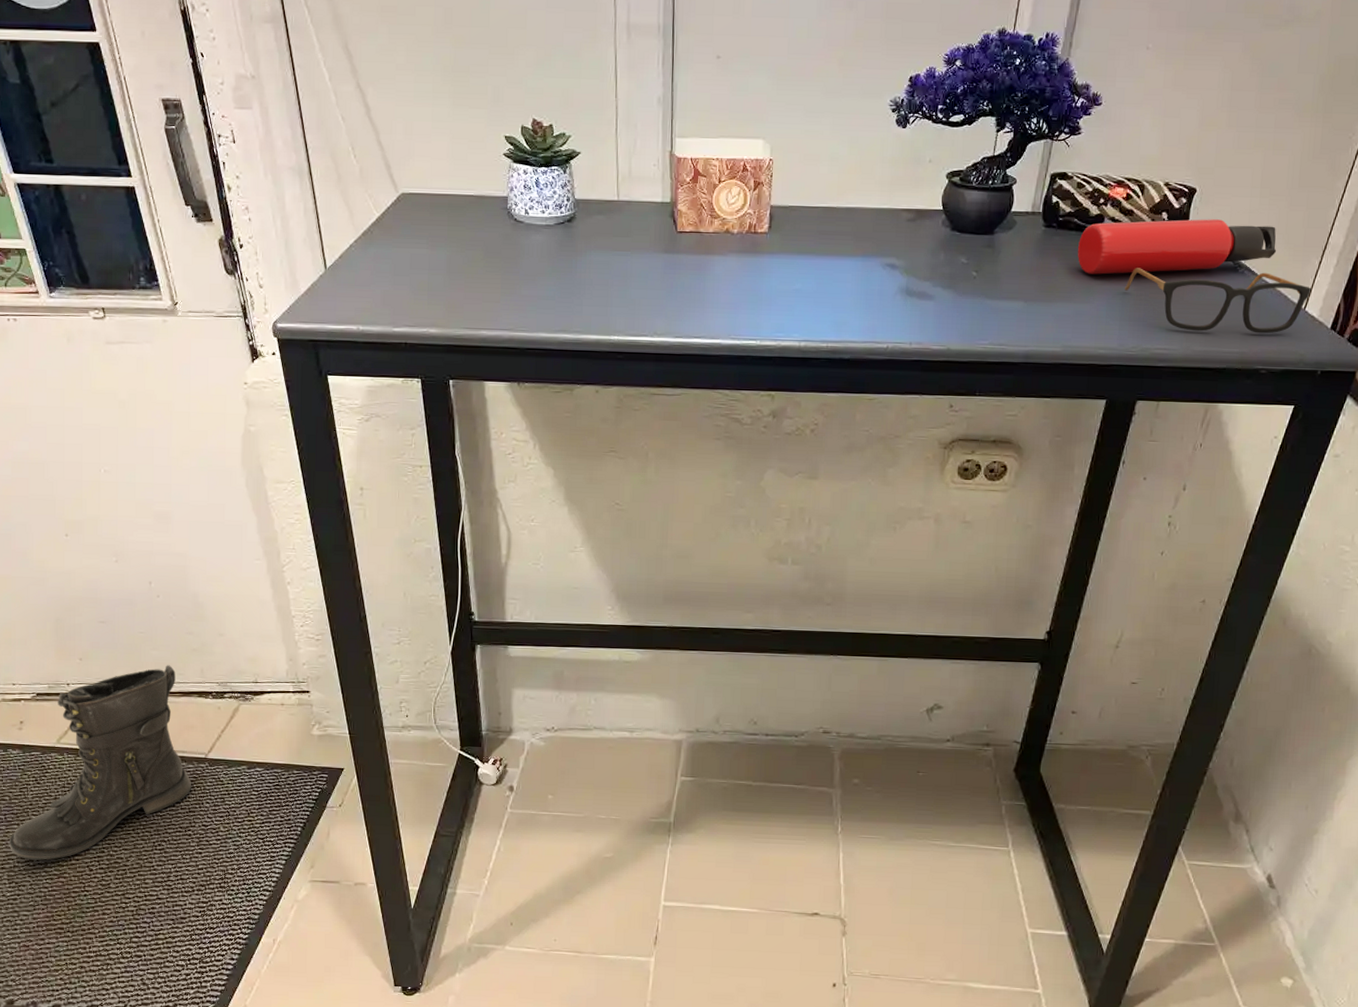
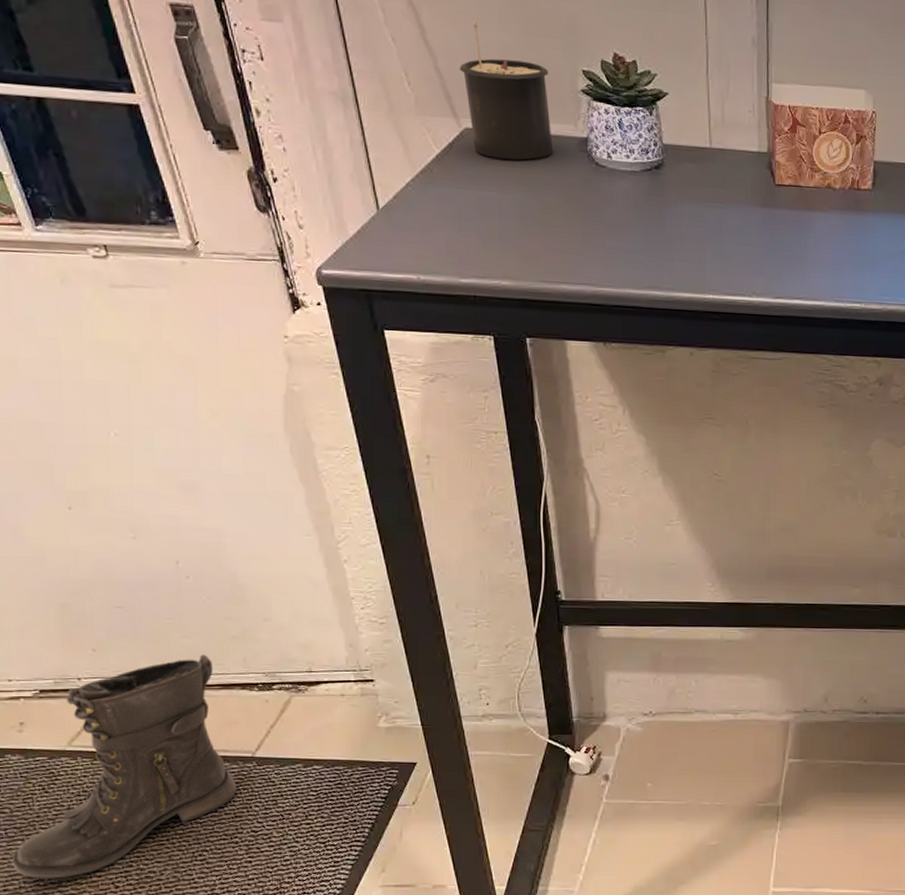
candle: none [398,99,478,220] -> present [459,22,554,160]

